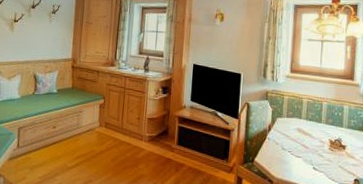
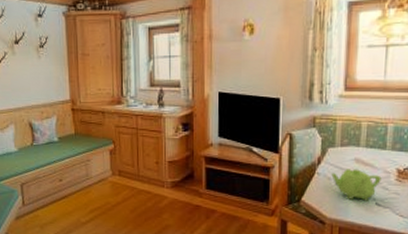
teapot: none [279,136,318,165] -> present [331,169,382,201]

